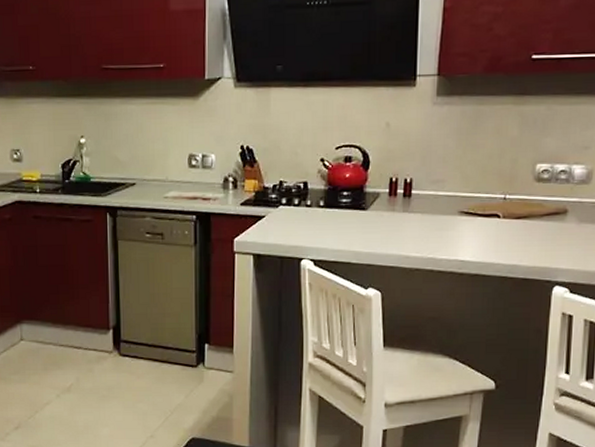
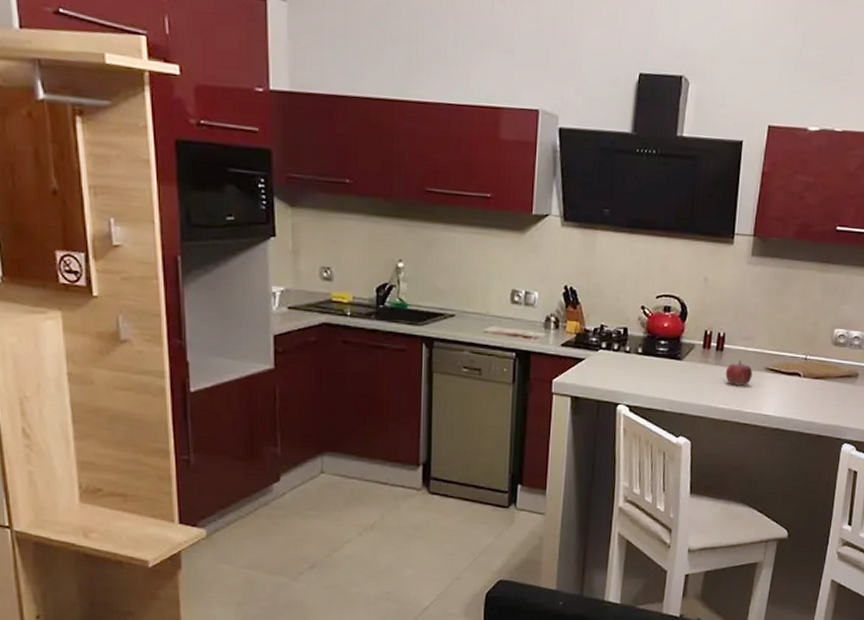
fruit: none [415,205,445,232] -> present [725,360,753,386]

